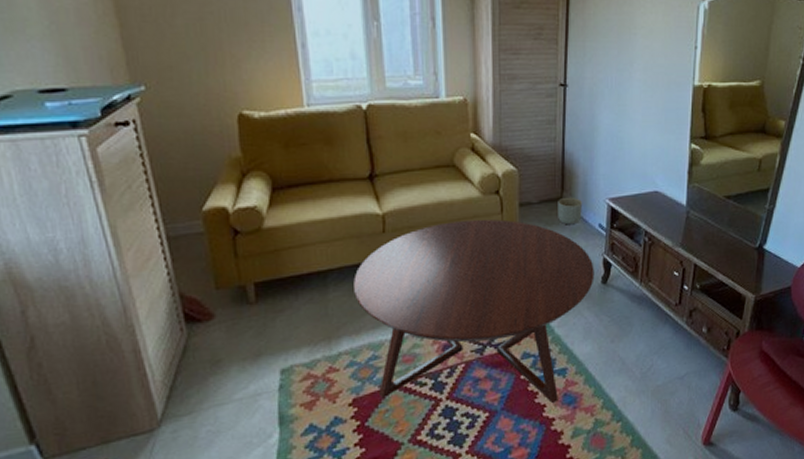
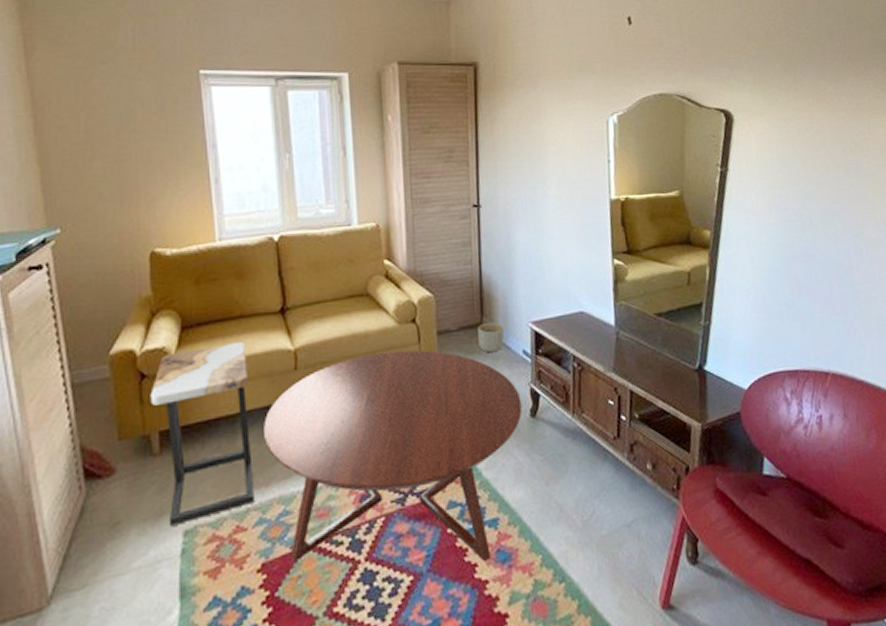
side table: none [244,205,346,366] -> present [150,342,254,527]

